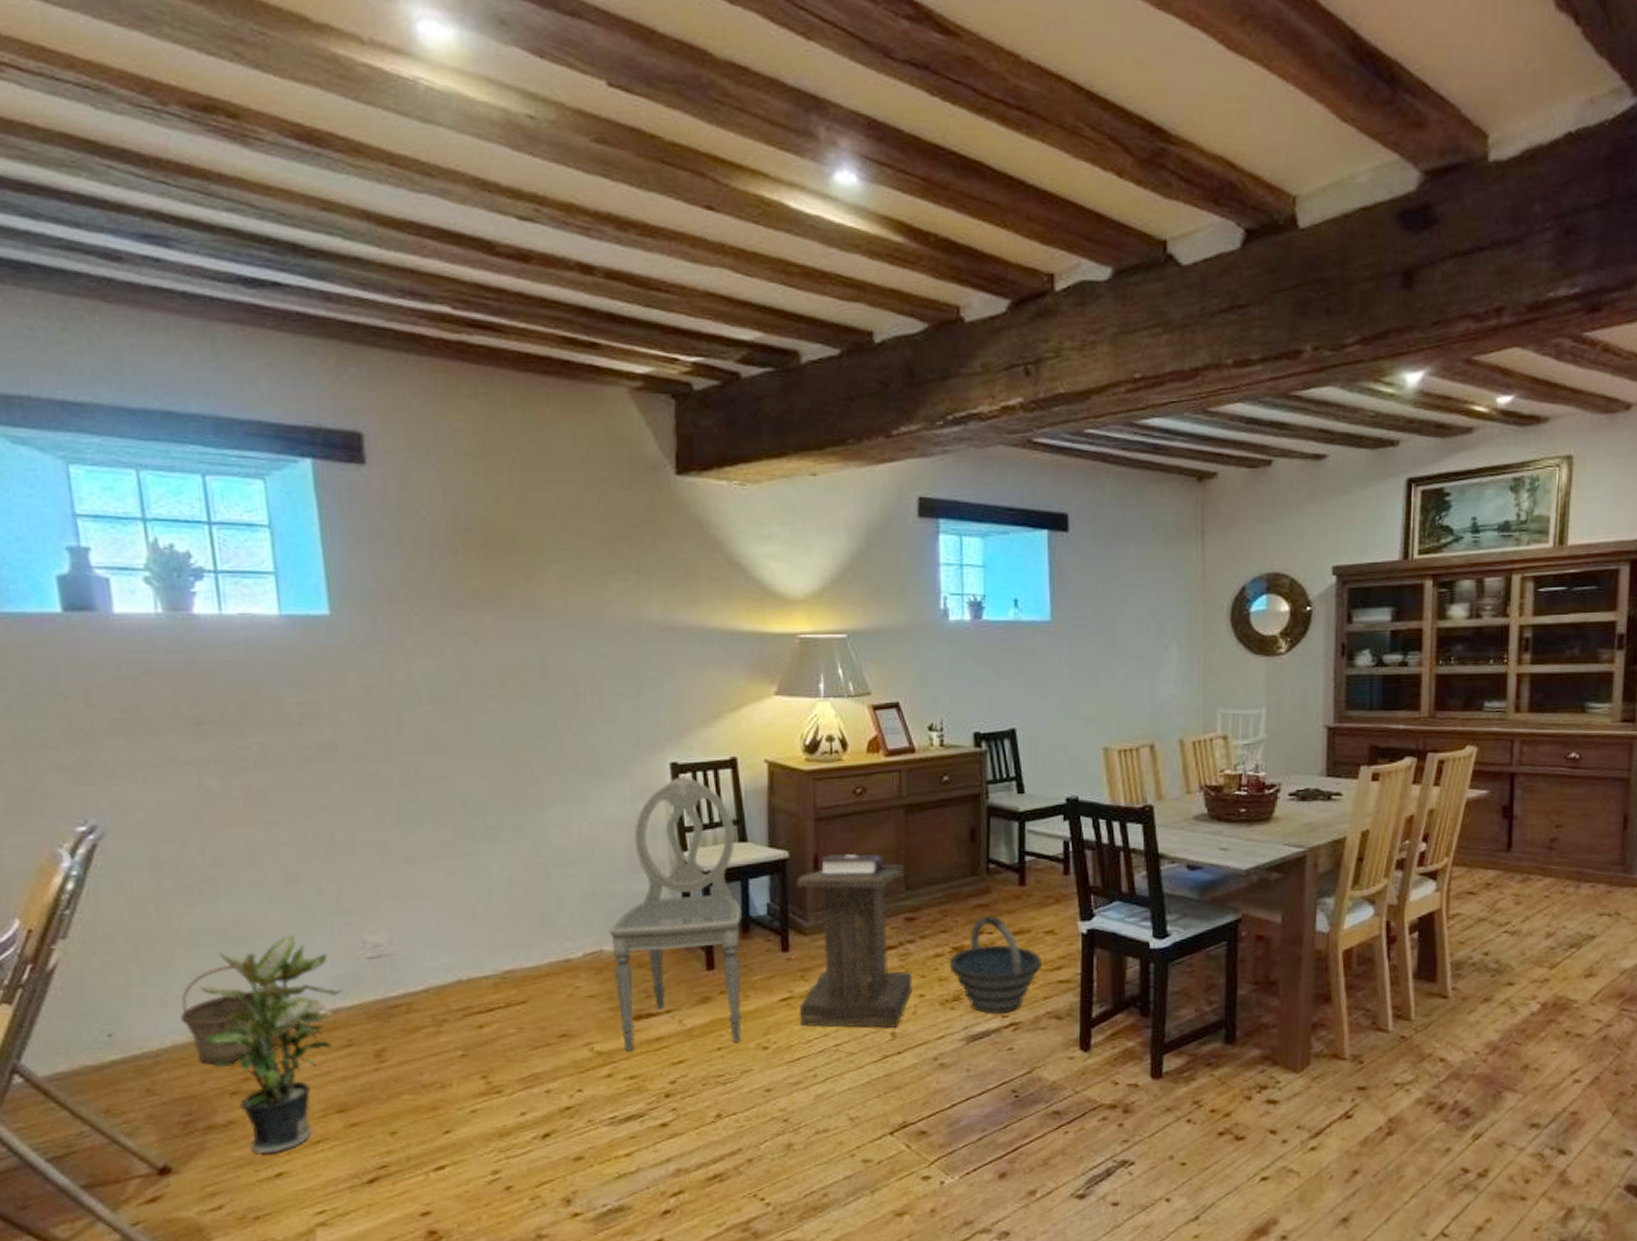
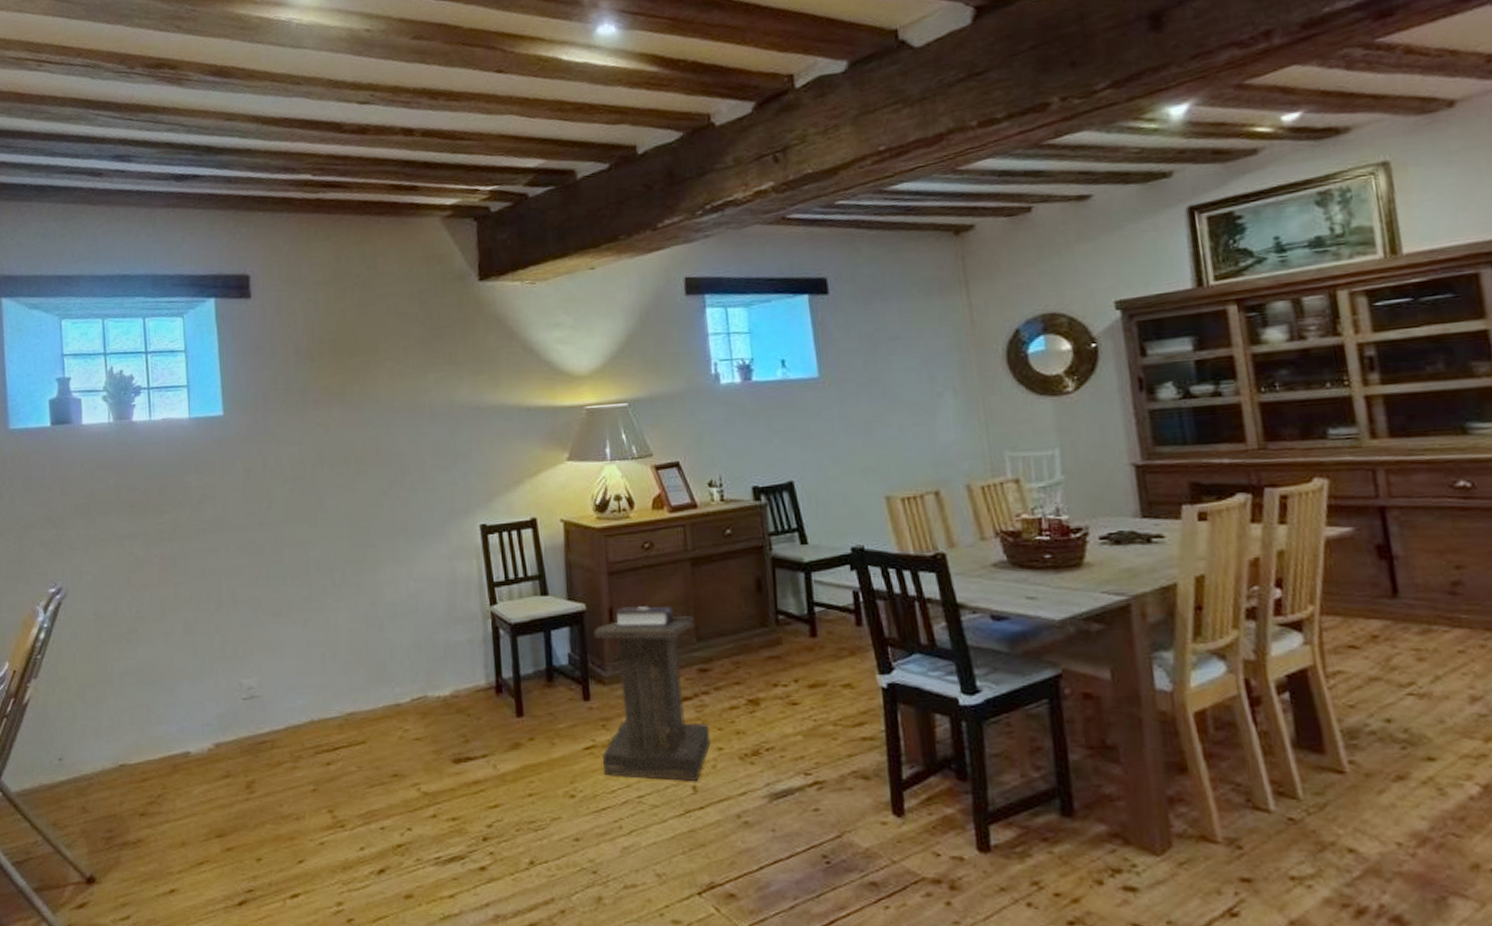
basket: present [181,966,283,1064] -> none [109,703,180,788]
potted plant: present [199,935,343,1154] -> none [122,678,224,872]
dining chair: present [609,775,742,1052] -> none [432,536,550,794]
bucket: present [949,915,1042,1015] -> none [745,667,842,771]

